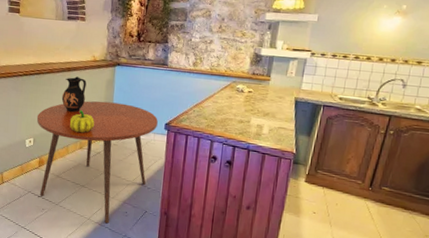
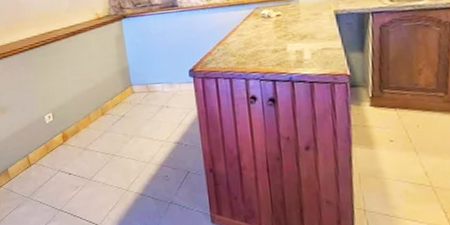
dining table: present [36,101,158,224] -> none [51,57,181,192]
ceramic jug: present [61,76,87,113] -> none [72,39,97,78]
decorative pumpkin: present [70,110,95,133] -> none [86,74,113,99]

